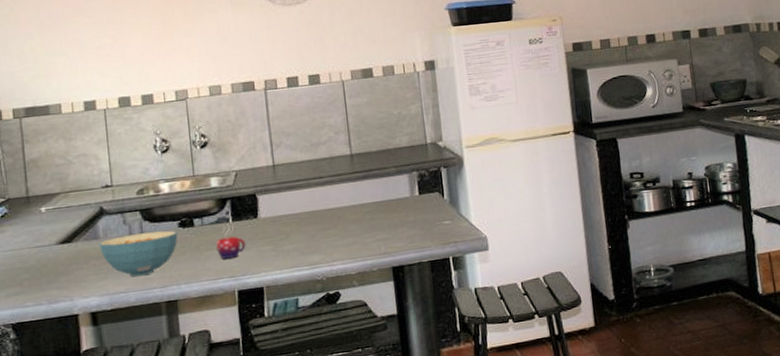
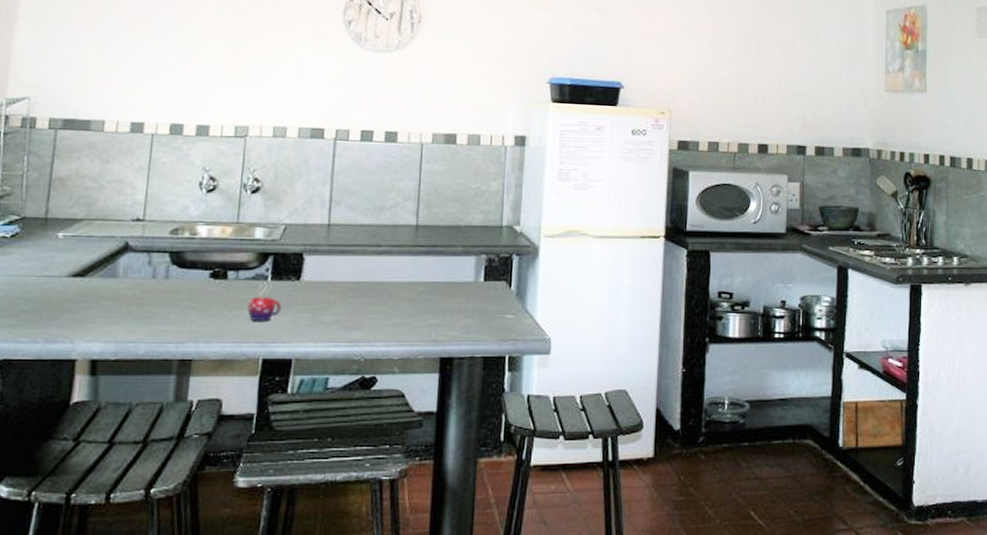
cereal bowl: present [99,230,178,277] -> none [115,278,207,327]

